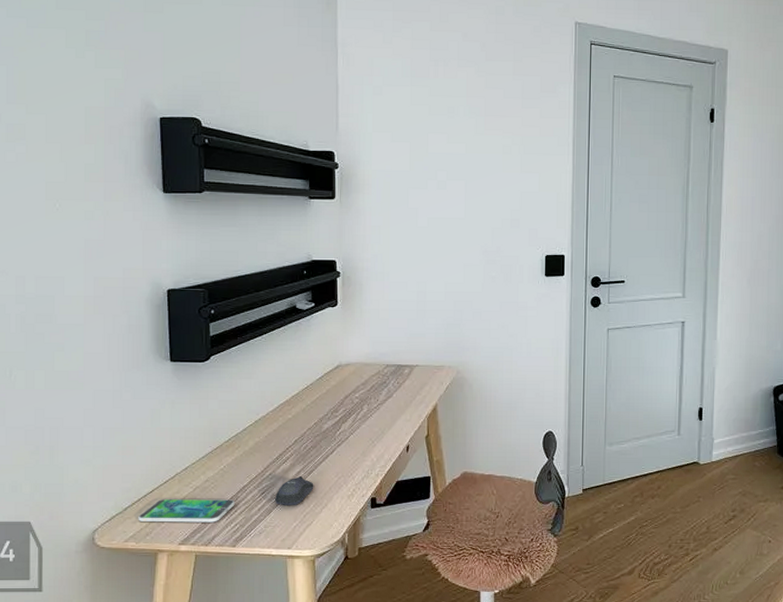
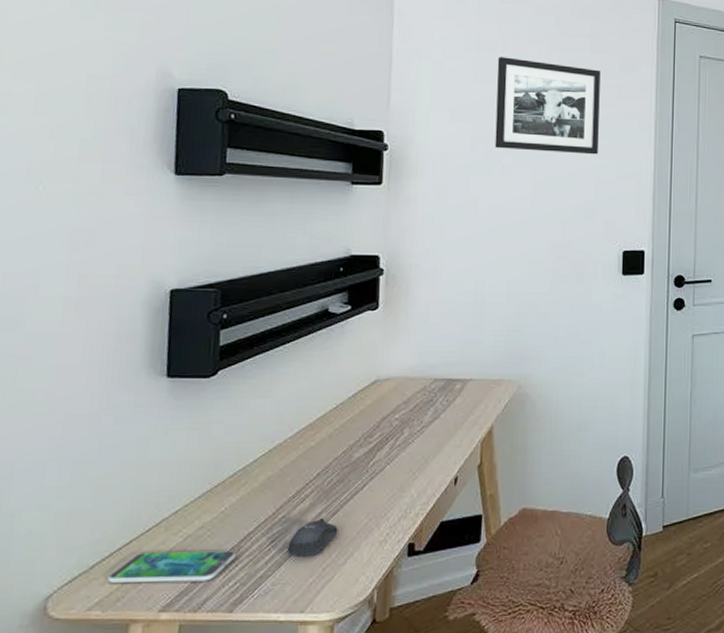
picture frame: none [430,82,523,170] -> present [494,57,601,155]

